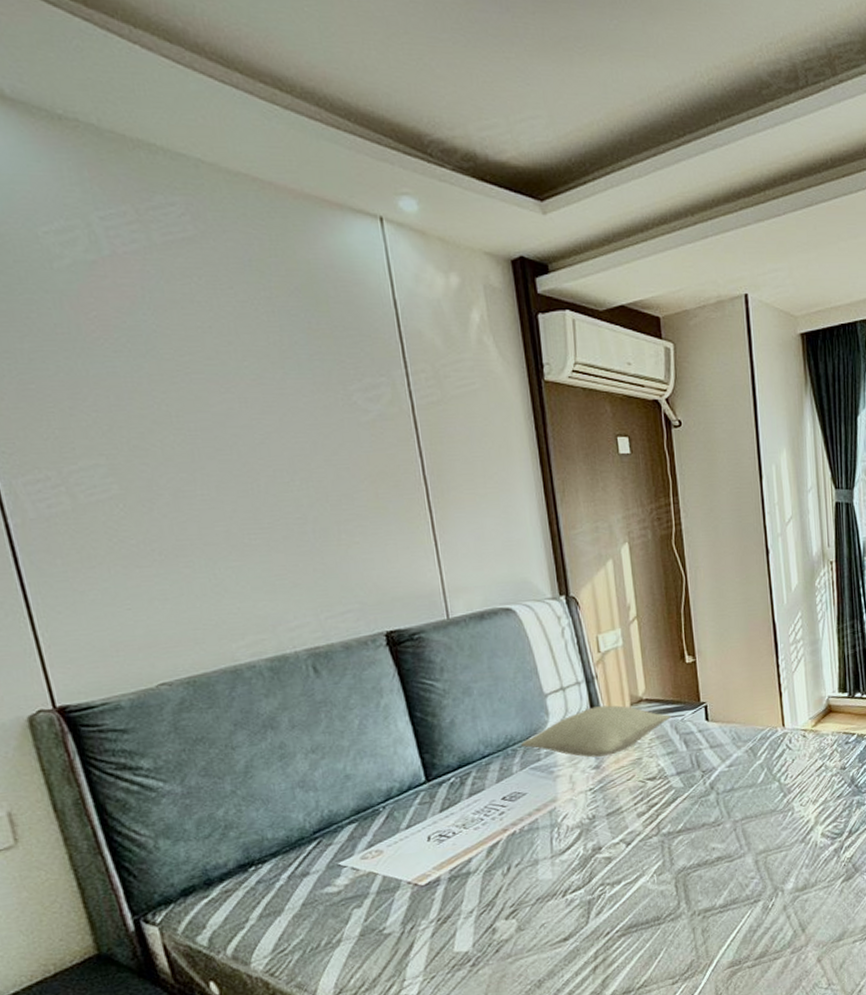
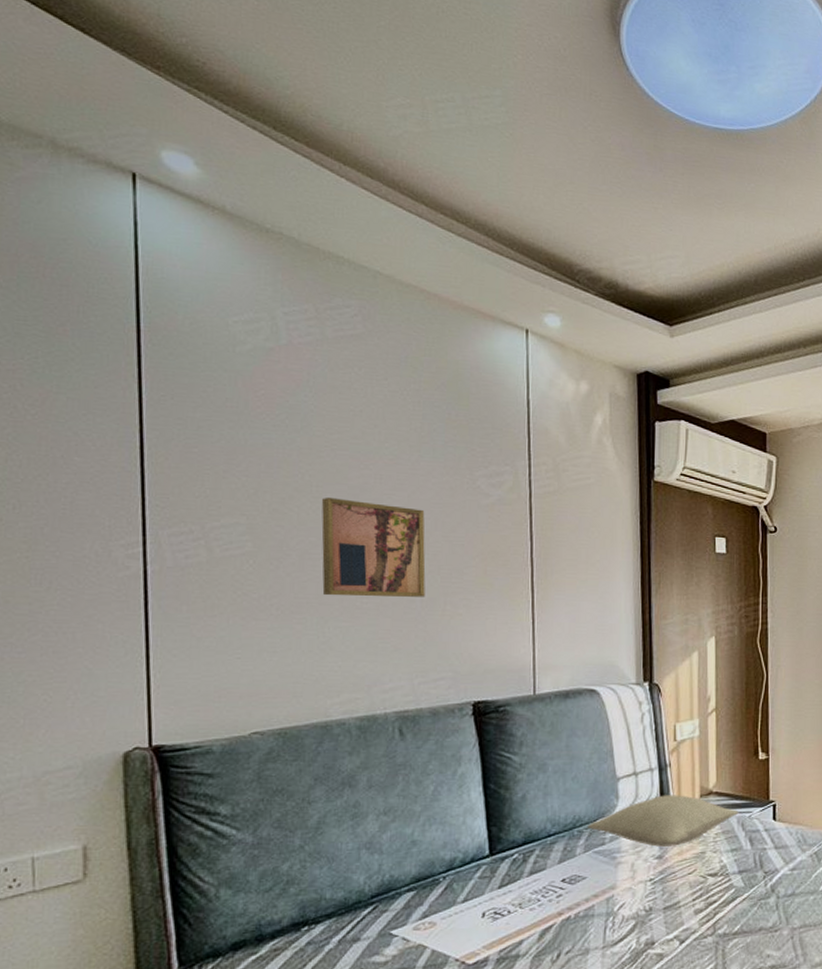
wall art: none [186,428,316,535] -> present [321,498,426,597]

